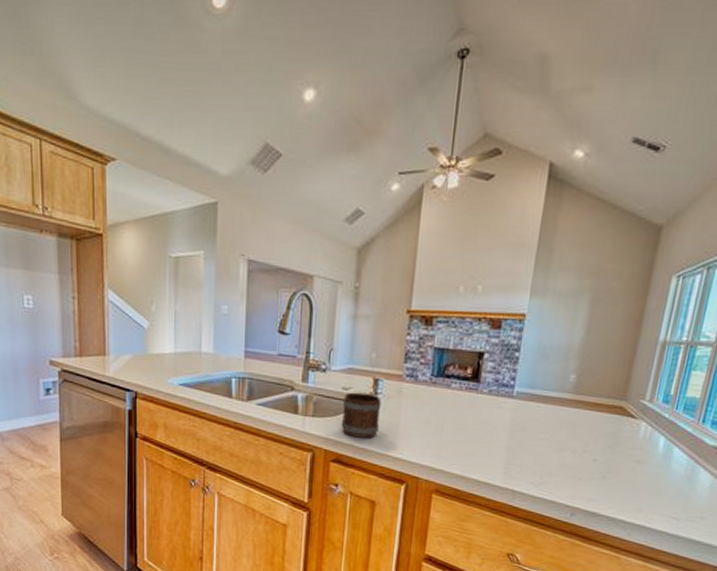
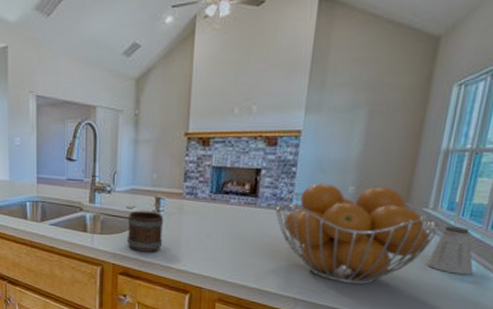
fruit basket: none [496,370,656,478] -> present [275,183,441,285]
saltshaker: none [641,419,685,468] -> present [426,226,474,274]

